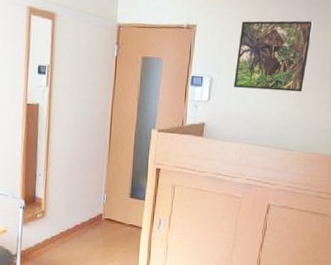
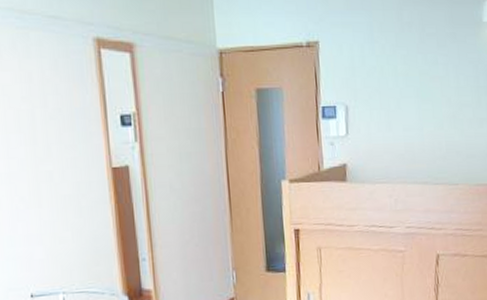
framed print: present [234,20,314,92] -> none [373,23,459,116]

